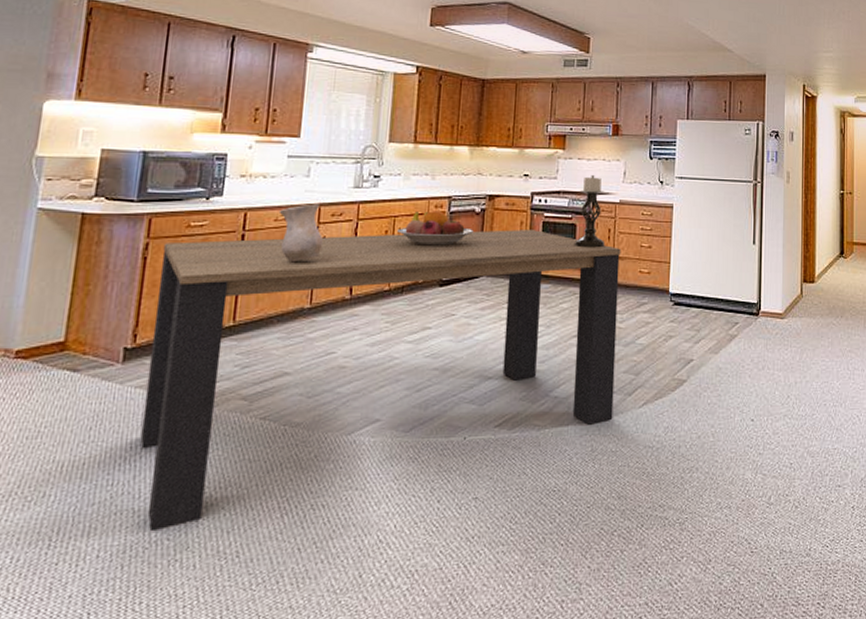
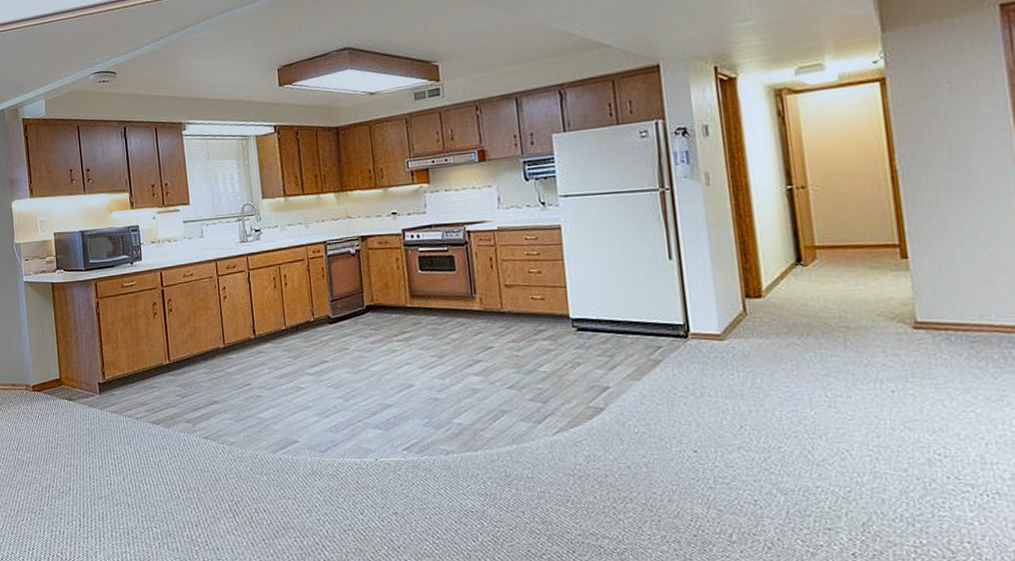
dining table: present [140,229,621,530] -> none [108,265,524,520]
vase: present [278,204,324,263] -> none [185,259,225,311]
fruit bowl: present [397,211,474,246] -> none [284,255,352,289]
candle holder: present [574,175,605,248] -> none [451,205,489,279]

